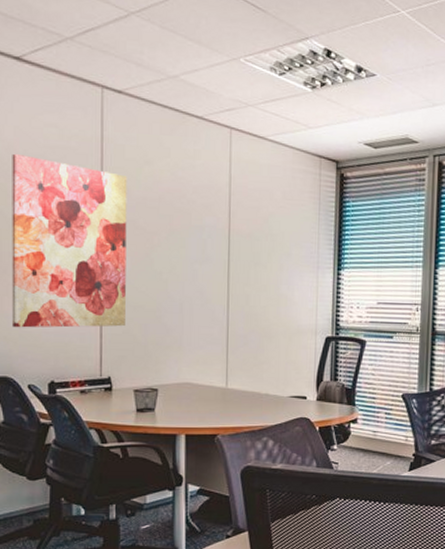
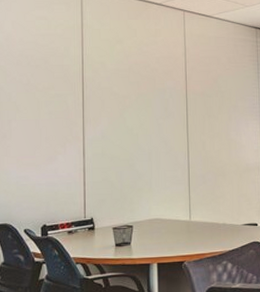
wall art: present [11,153,127,328] -> none [10,41,104,182]

